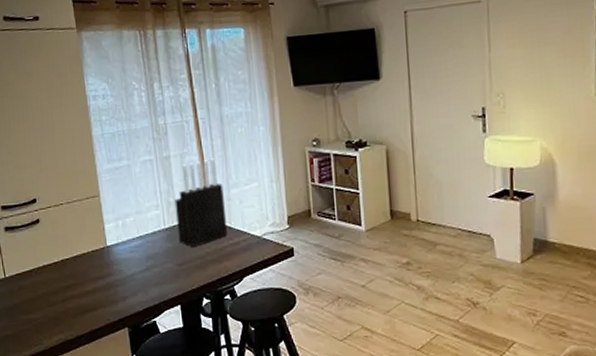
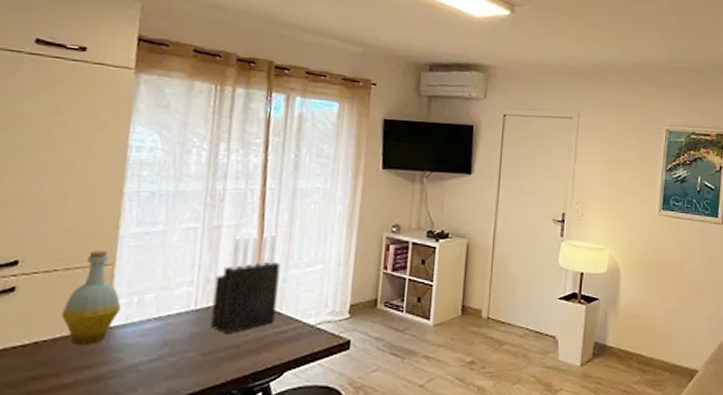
bottle: none [73,185,112,261] -> present [61,249,122,345]

